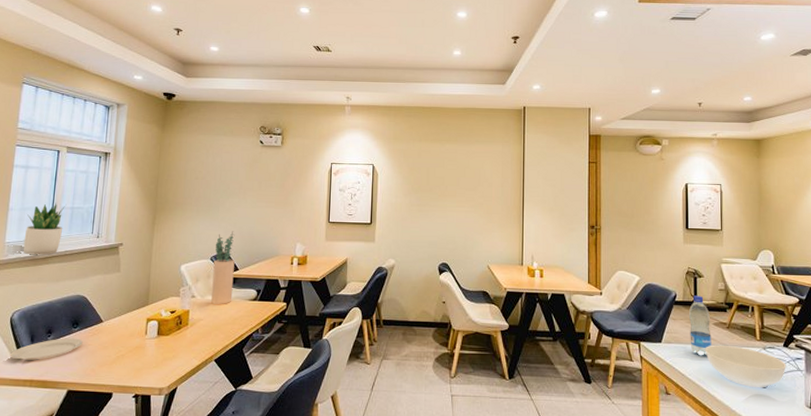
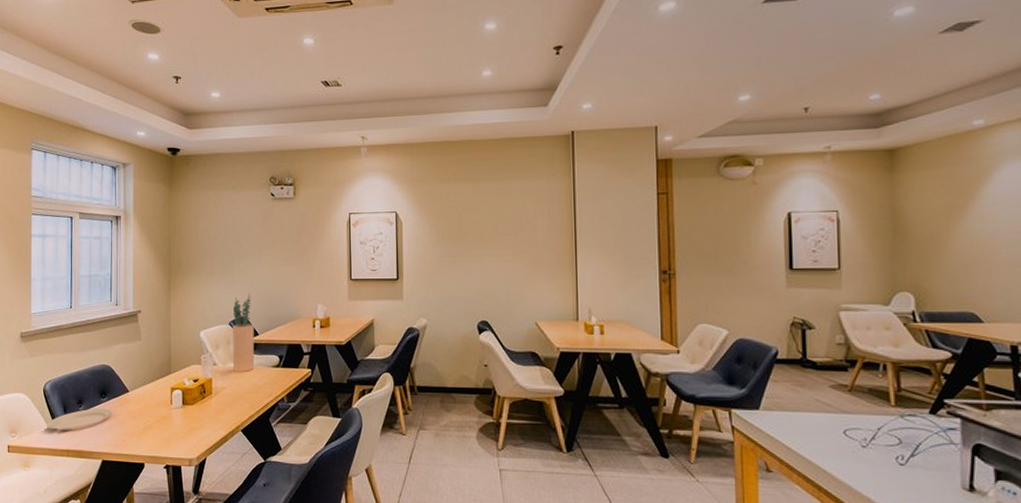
planter: present [23,202,65,255] -> none [48,271,83,325]
bottle: present [689,295,712,356] -> none [796,351,828,426]
bowl: present [705,344,786,388] -> none [818,412,934,466]

